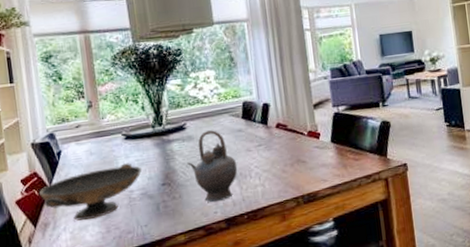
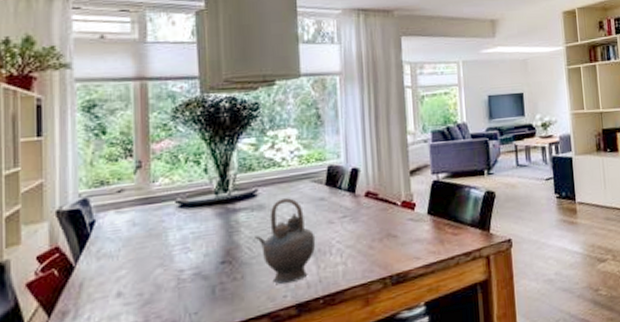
decorative bowl: present [38,163,142,221] -> none [59,236,197,308]

